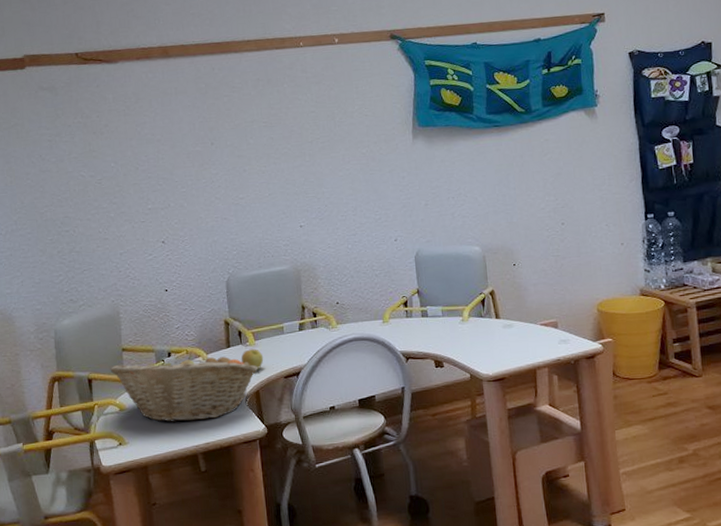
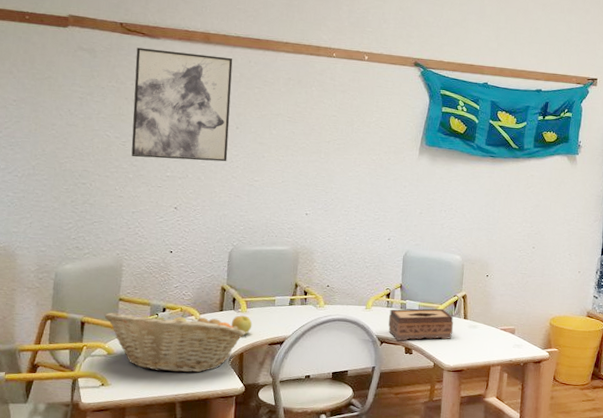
wall art: none [96,68,208,195] -> present [131,47,233,162]
tissue box: none [410,310,486,354] -> present [388,308,454,341]

